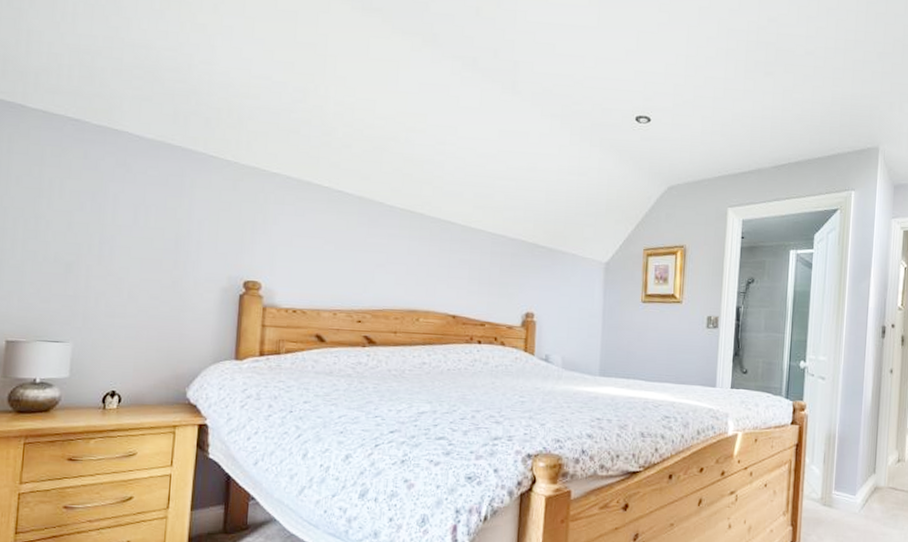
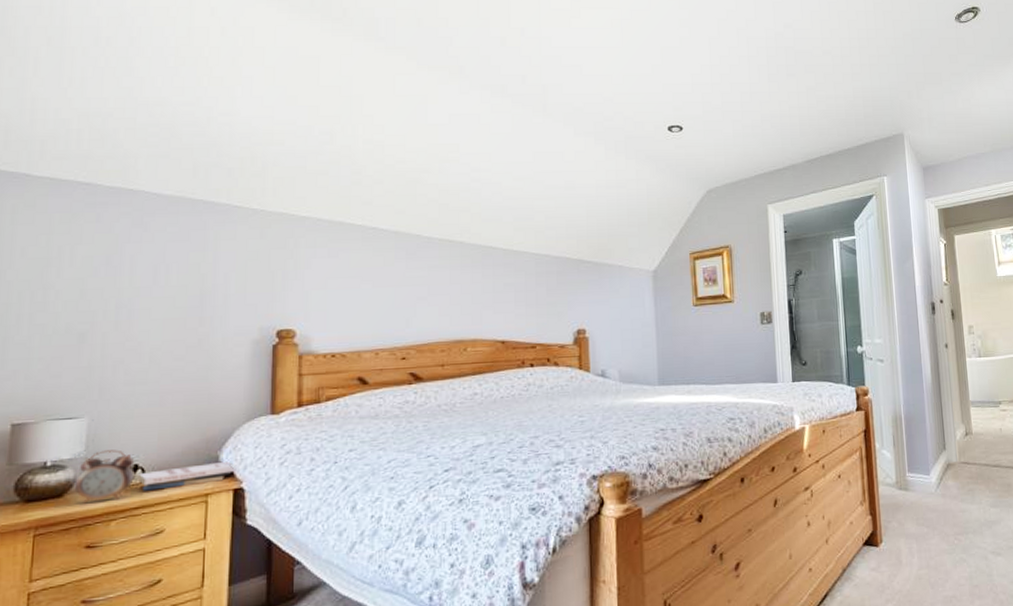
alarm clock: none [59,374,113,421] -> present [74,449,135,504]
books: none [114,398,202,416] -> present [137,461,237,491]

